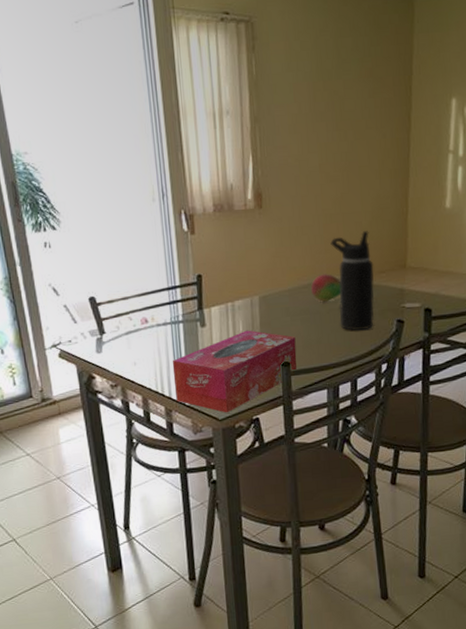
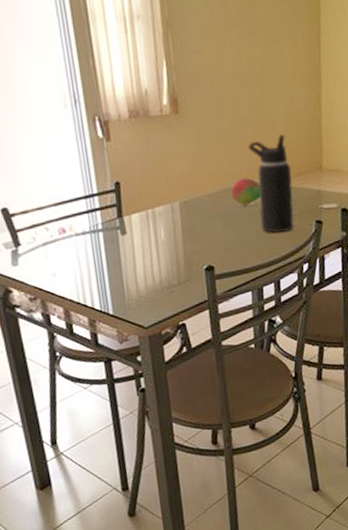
tissue box: present [172,330,297,413] -> none [93,236,221,321]

